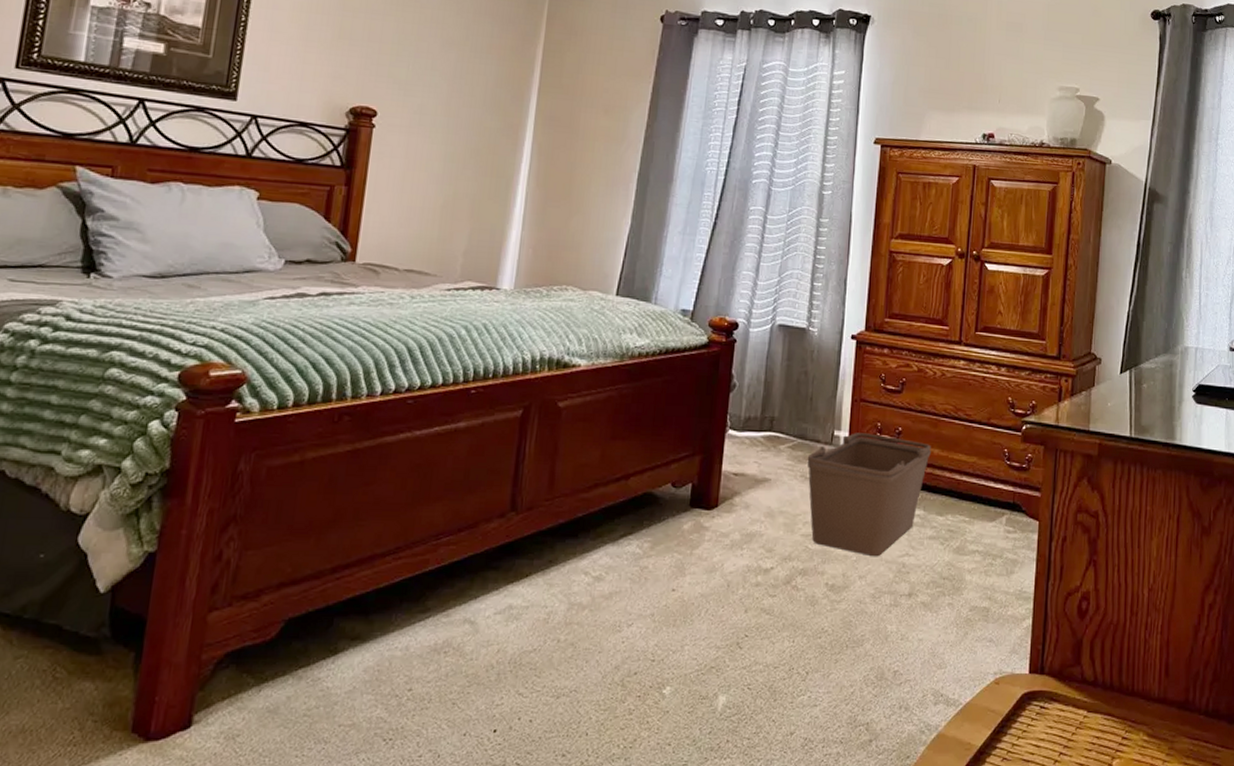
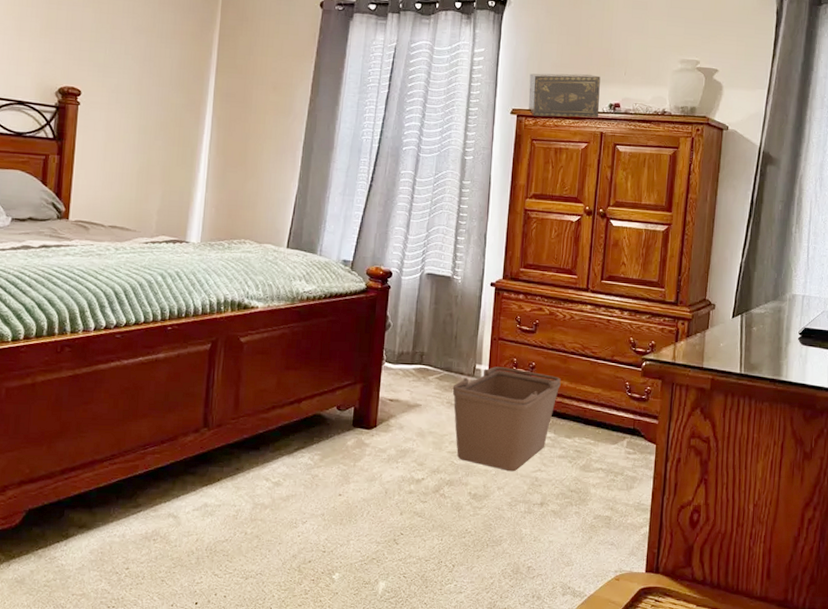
decorative box: none [893,99,973,149] -> present [528,73,600,118]

